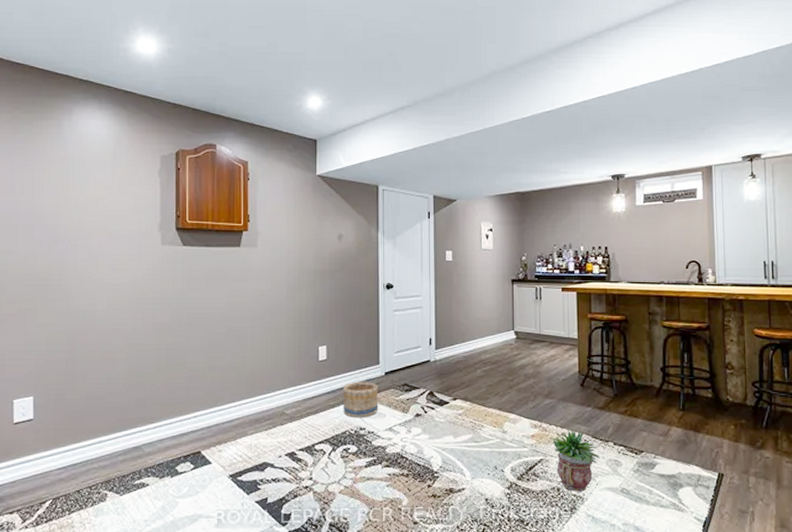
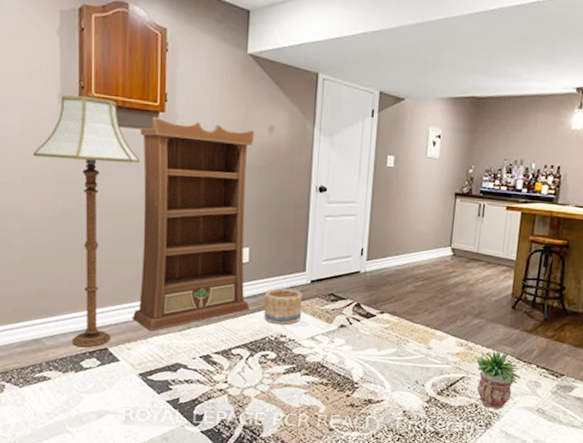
floor lamp: none [136,219,228,452] -> present [32,91,141,348]
bookcase: none [222,235,330,432] -> present [131,116,255,331]

